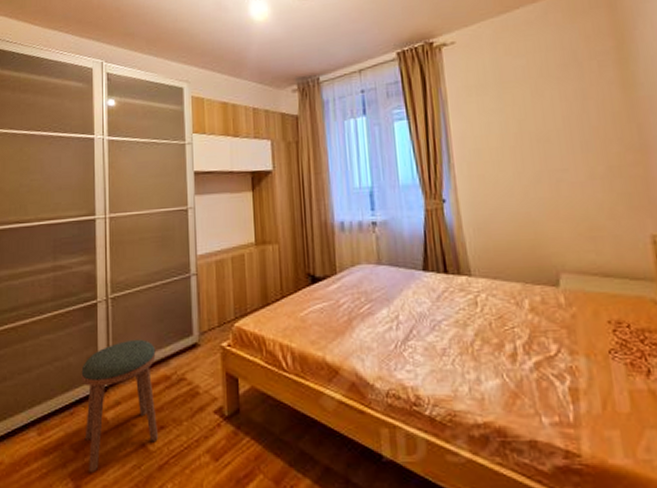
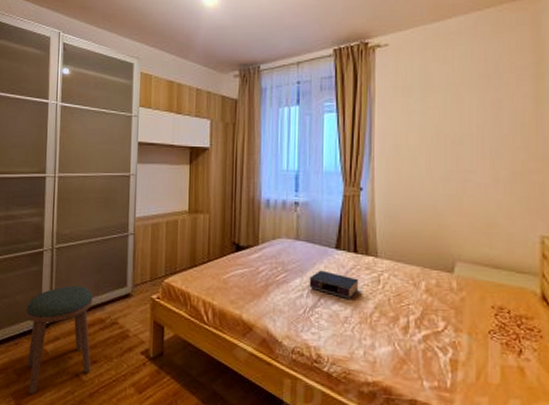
book: none [397,297,455,327] -> present [309,270,359,299]

